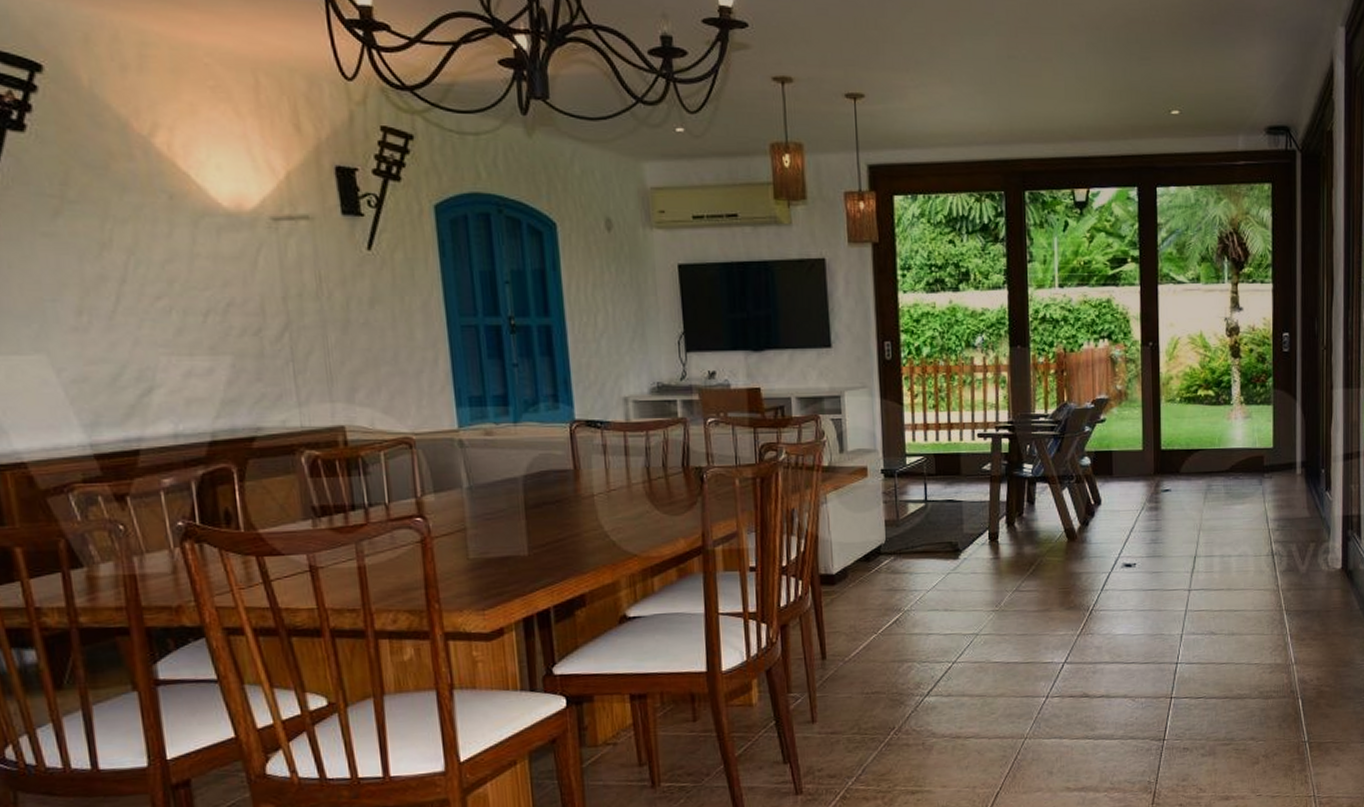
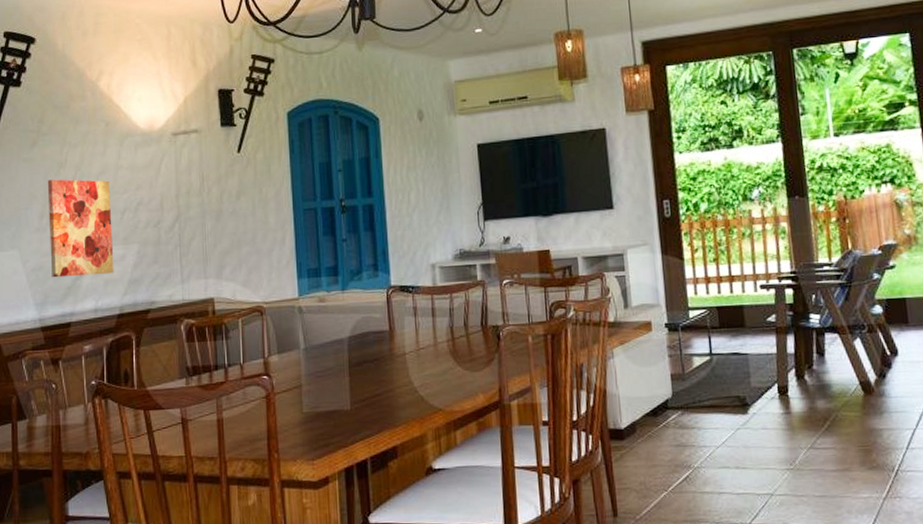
wall art: none [83,264,199,393] -> present [47,179,114,278]

